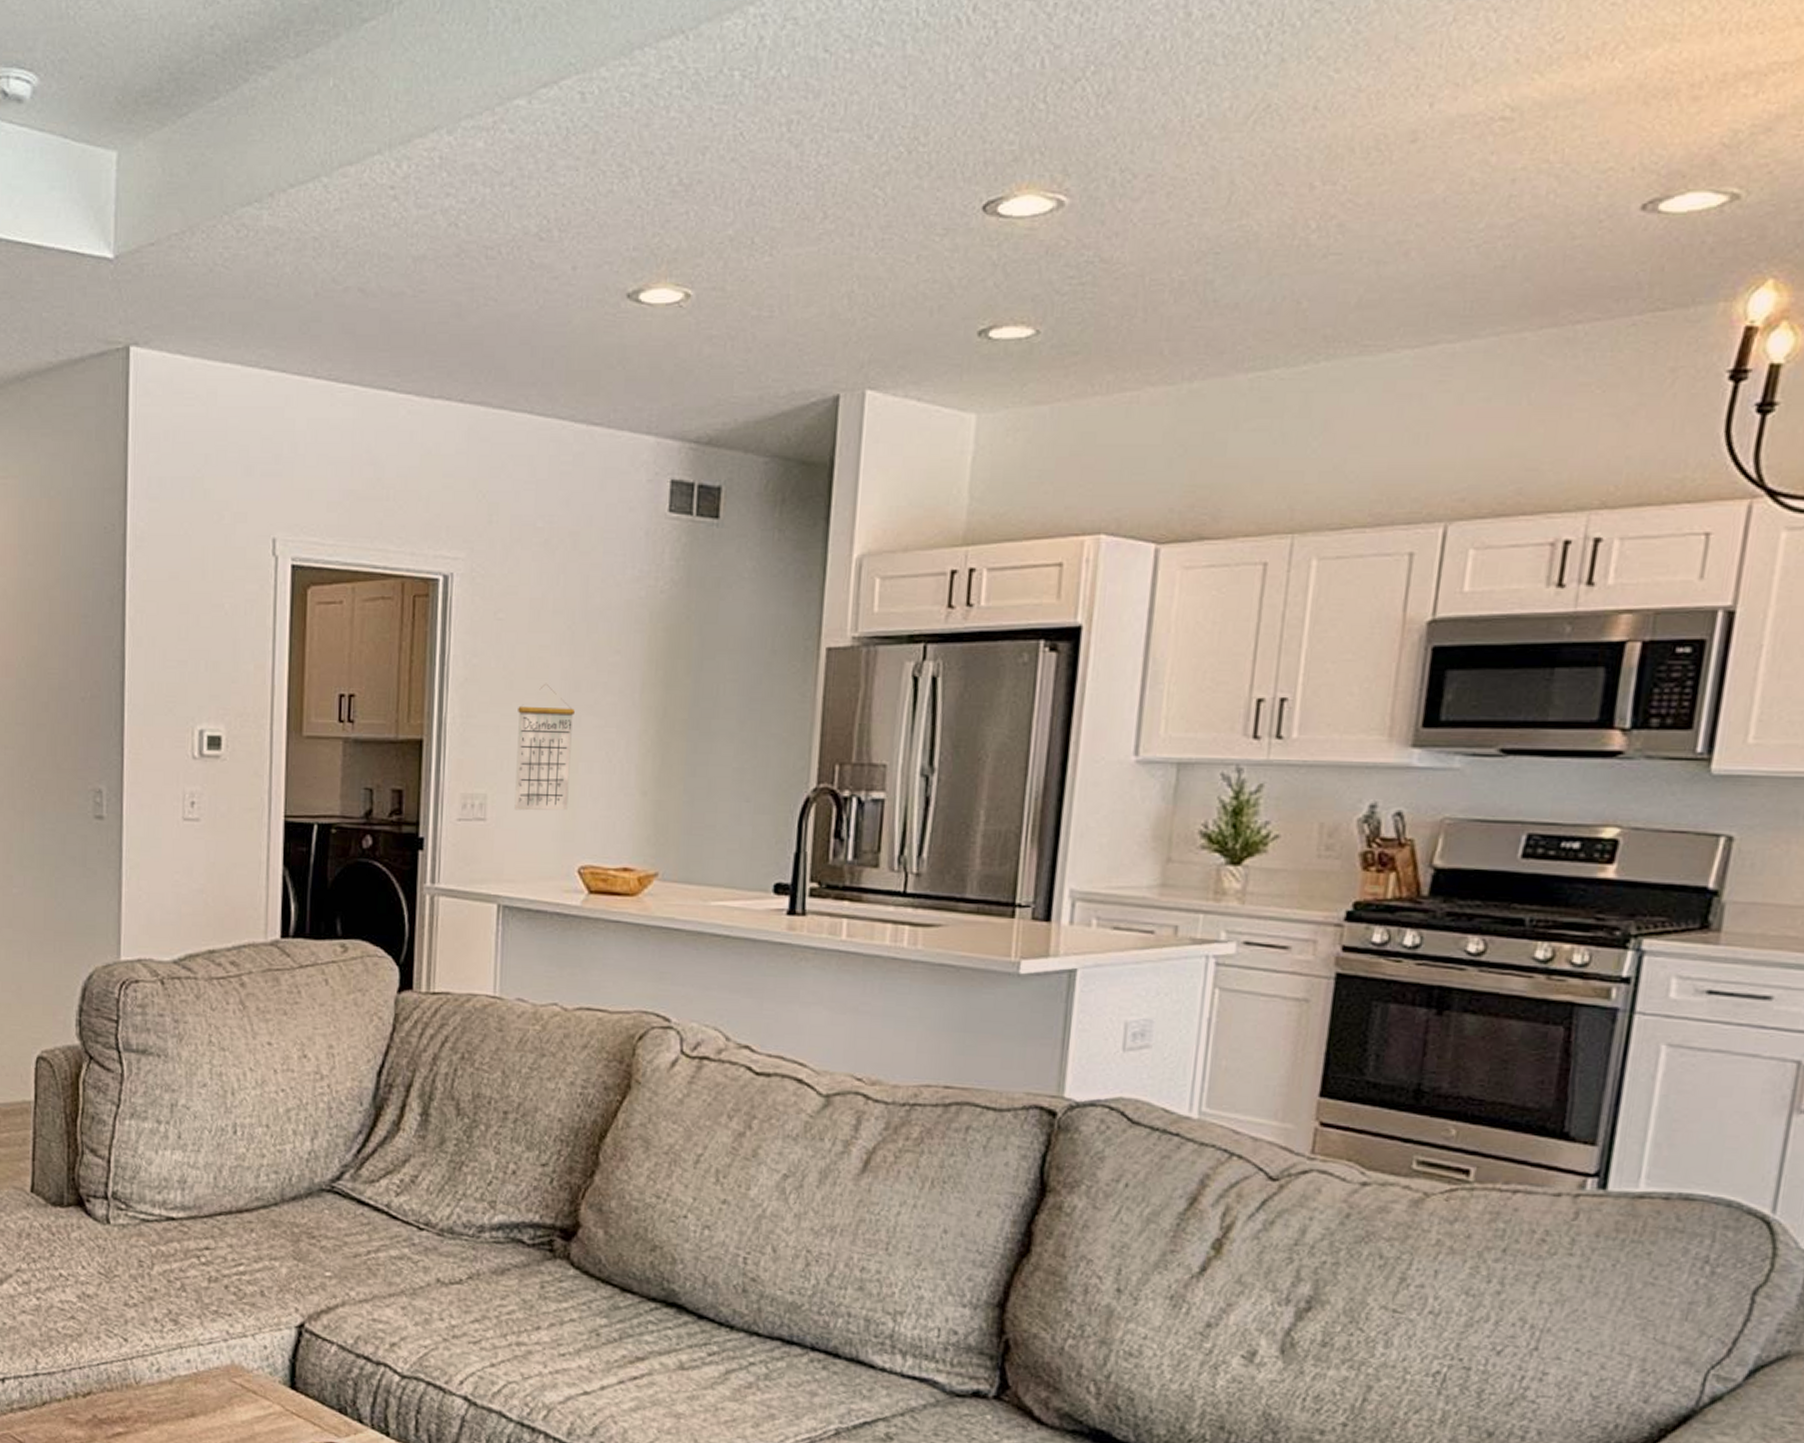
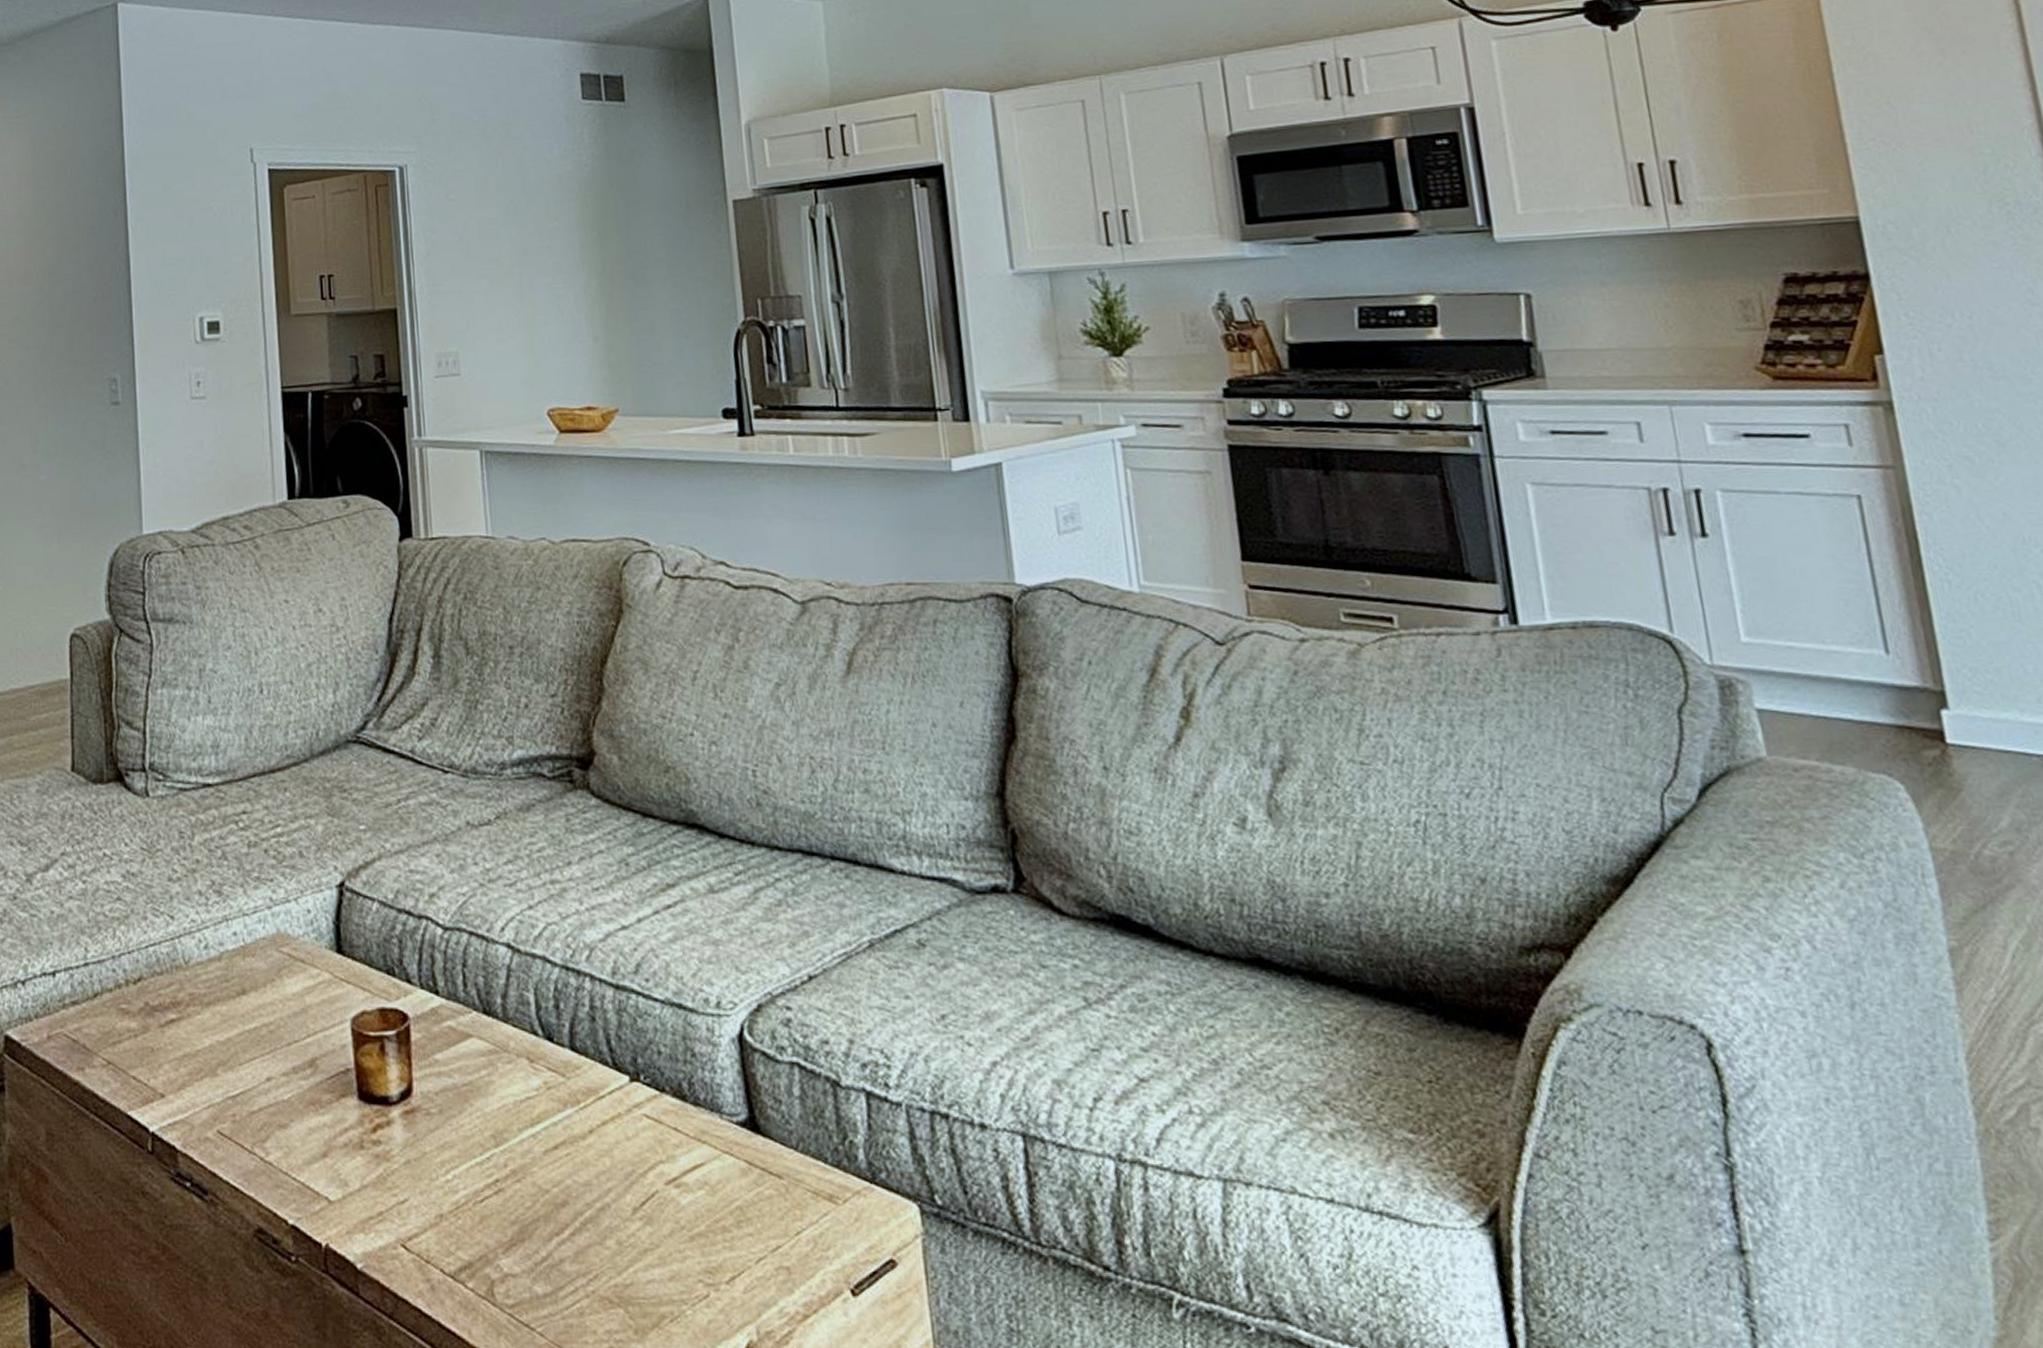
calendar: present [514,683,575,811] -> none [476,250,531,364]

